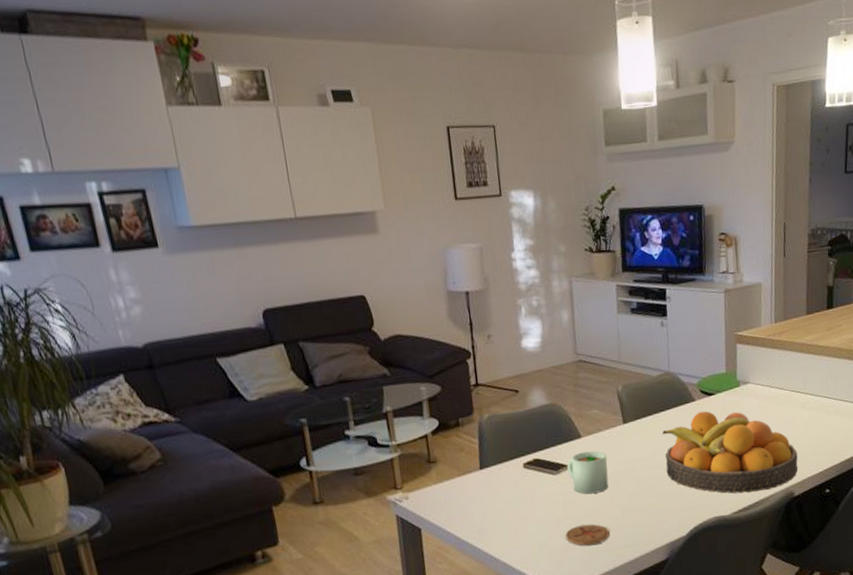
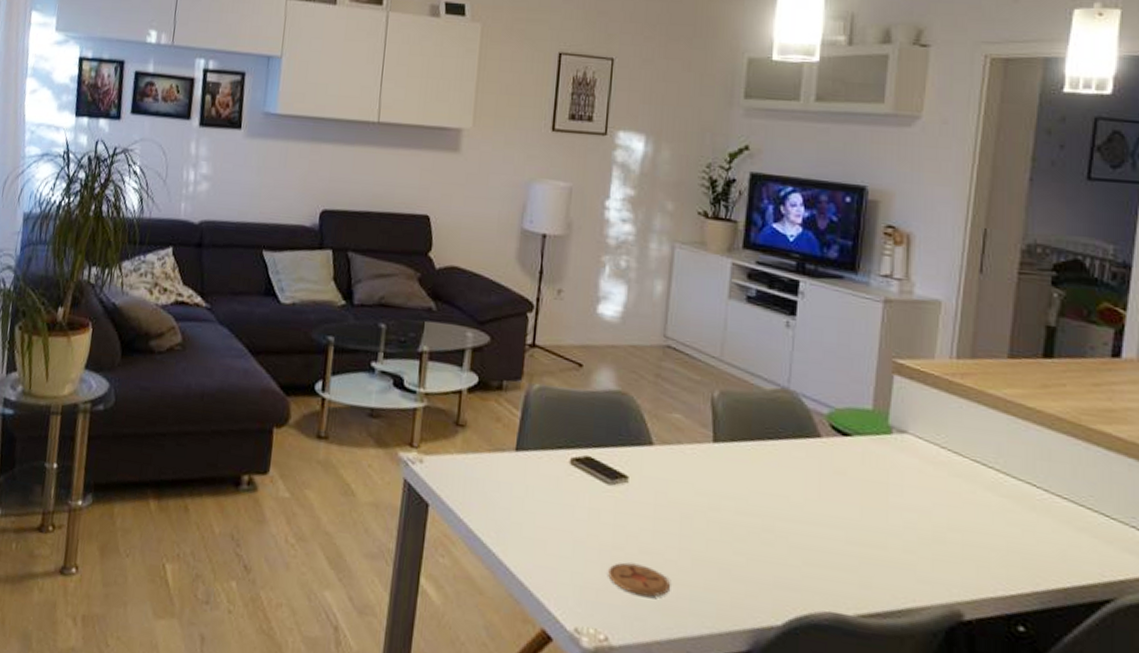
mug: present [567,451,609,495] -> none [627,464,684,527]
fruit bowl: present [662,411,798,494] -> none [765,454,974,598]

